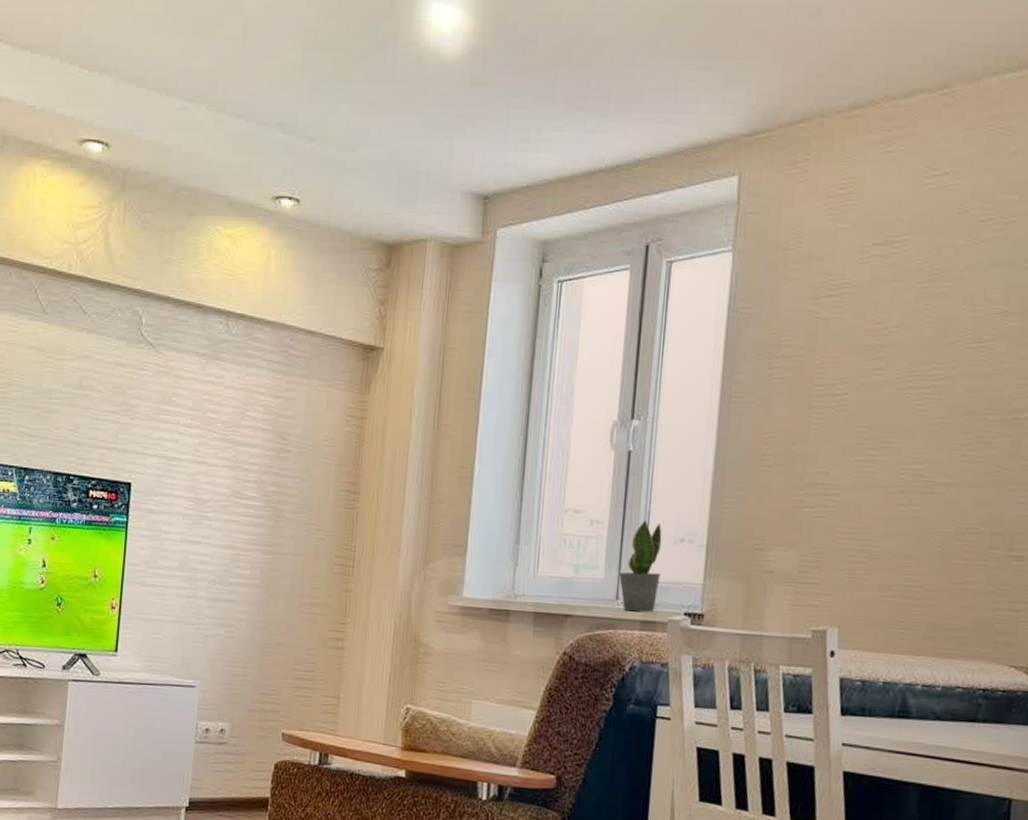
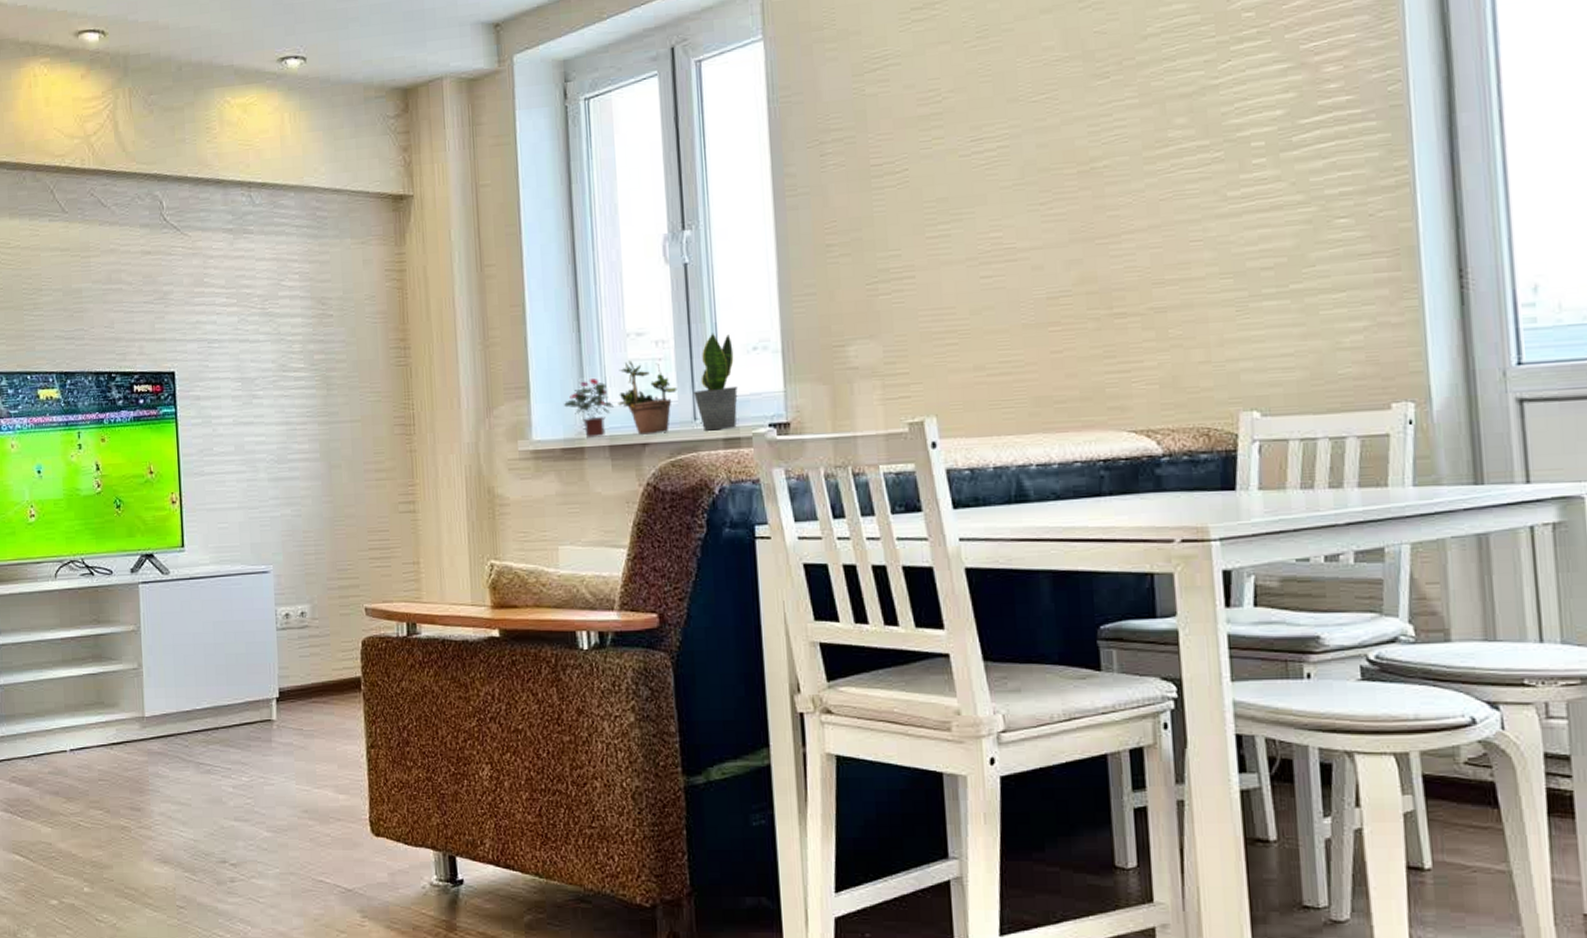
potted flower: none [497,546,543,603] -> present [564,377,614,438]
potted plant: none [547,535,605,608] -> present [618,358,677,435]

